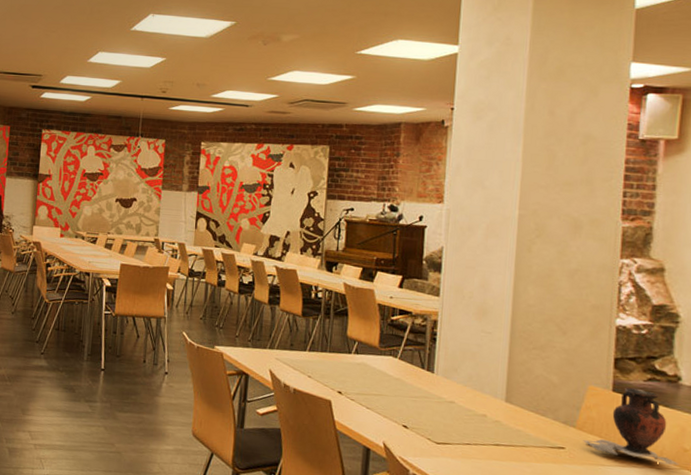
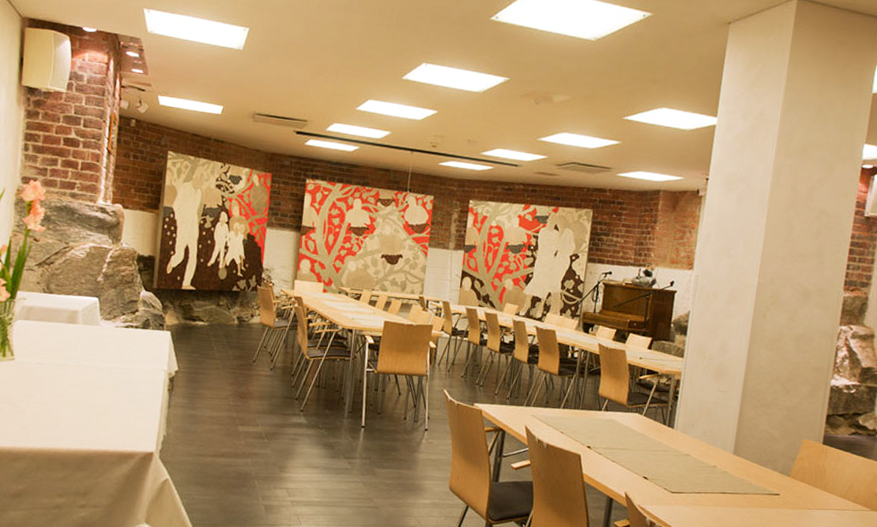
vase: present [582,387,680,466] -> none [794,441,871,508]

